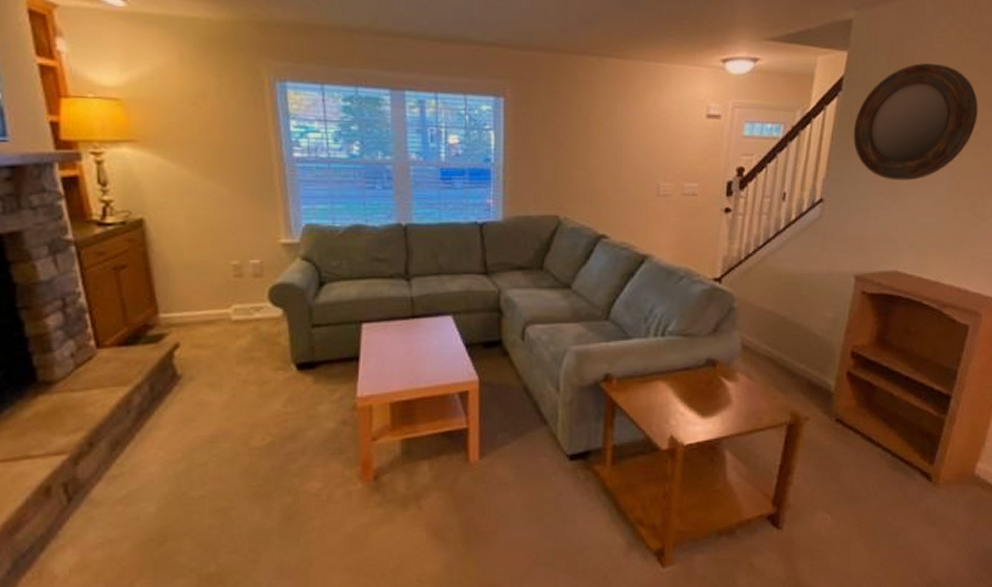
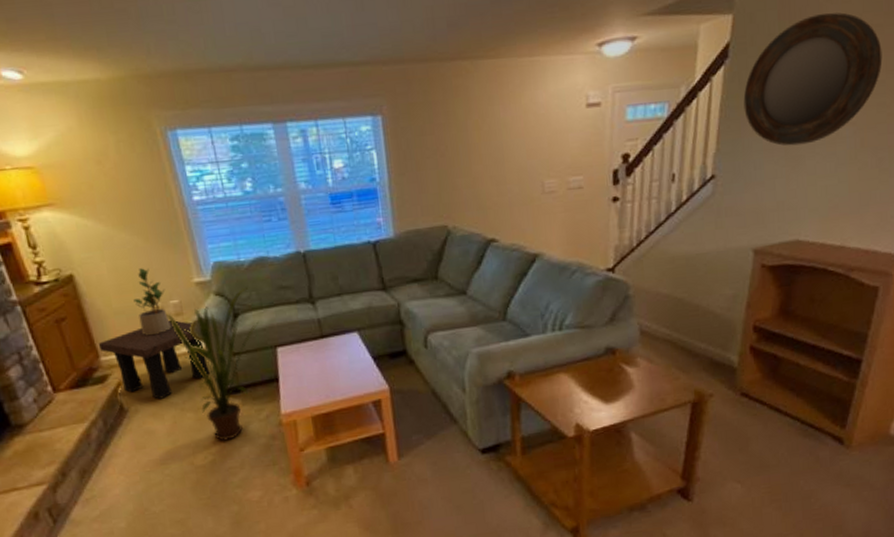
side table: none [159,280,291,367] -> present [98,319,211,399]
potted plant: none [209,221,247,294] -> present [133,268,171,335]
house plant: none [243,254,346,421] -> present [166,287,259,441]

